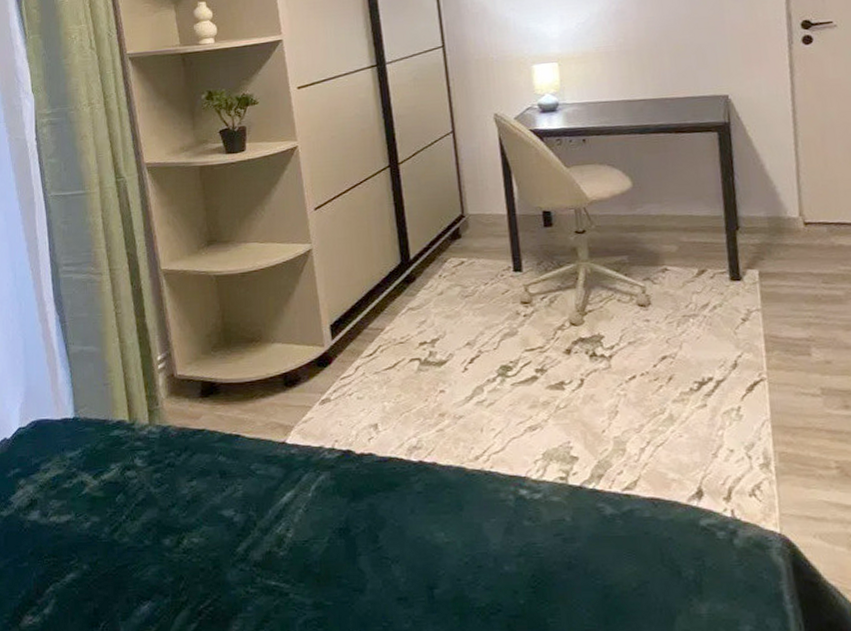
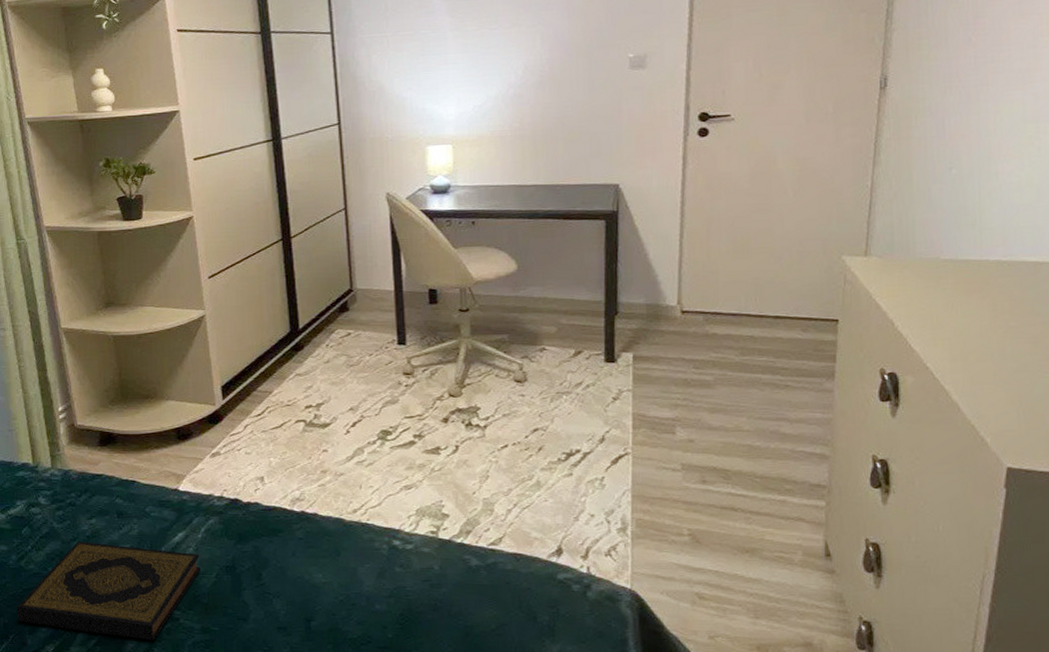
hardback book: none [108,507,313,621] -> present [16,541,202,640]

